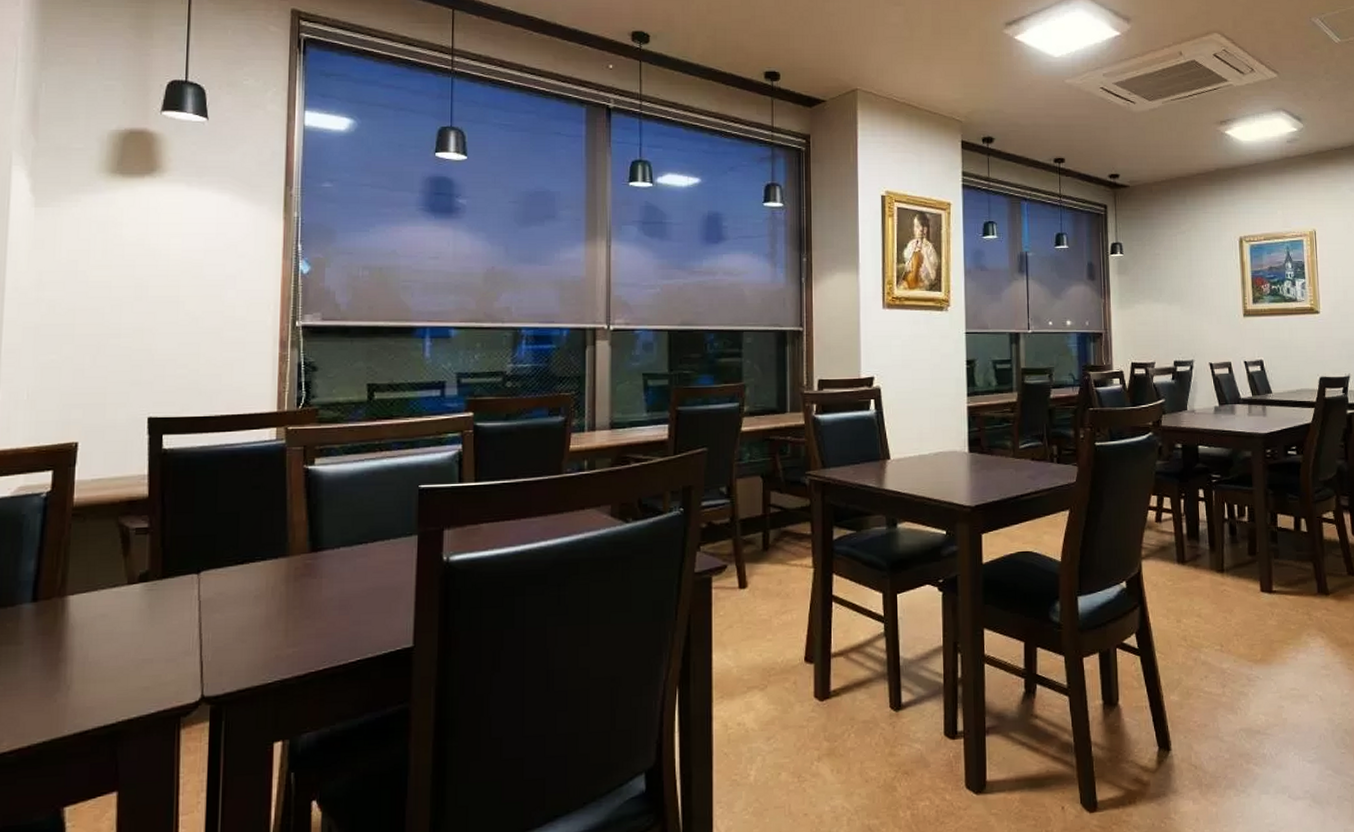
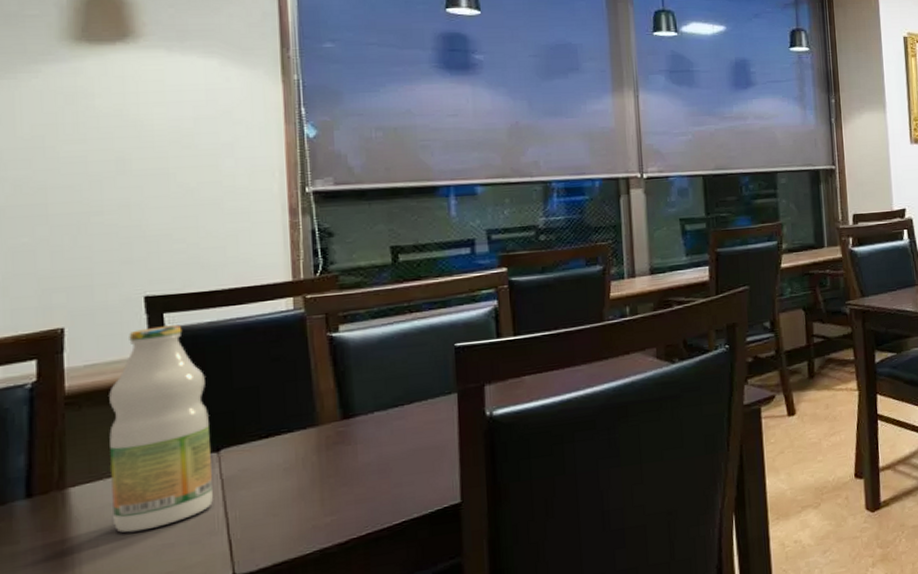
bottle: none [103,447,193,645] -> present [109,325,213,533]

